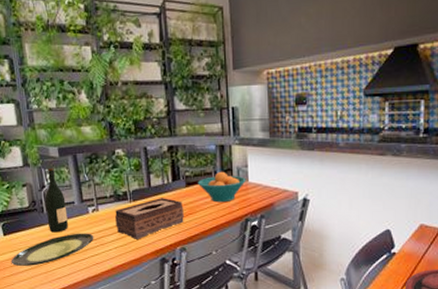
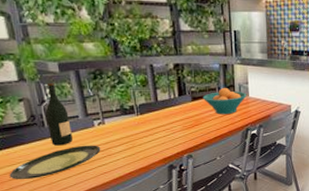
tissue box: present [115,198,184,239] -> none [122,111,190,149]

